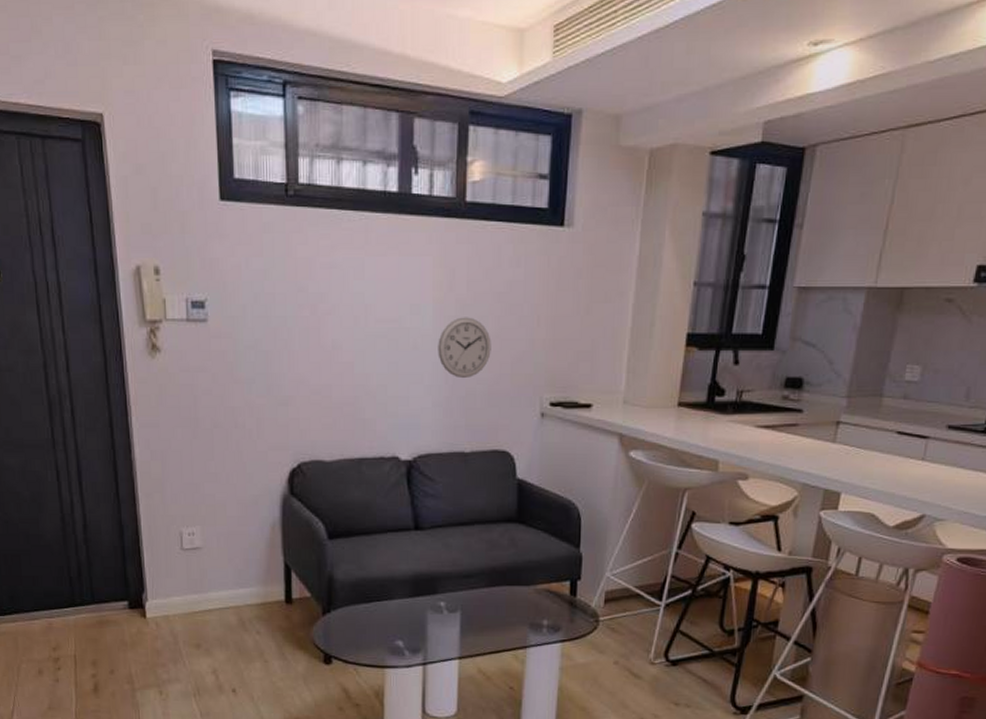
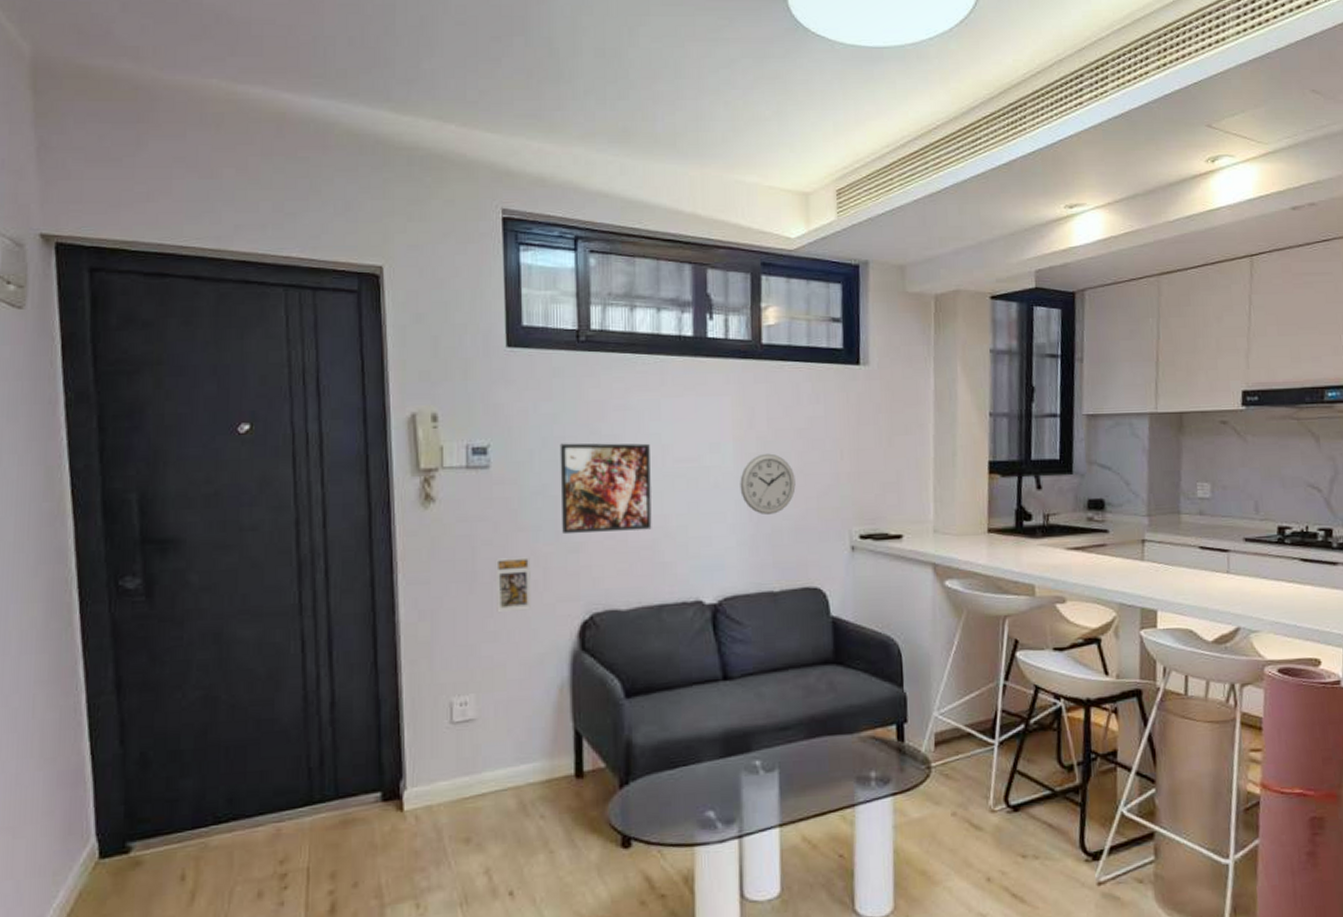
trading card display case: none [214,408,246,457] -> present [495,557,531,613]
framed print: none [270,300,354,388] -> present [560,443,652,535]

